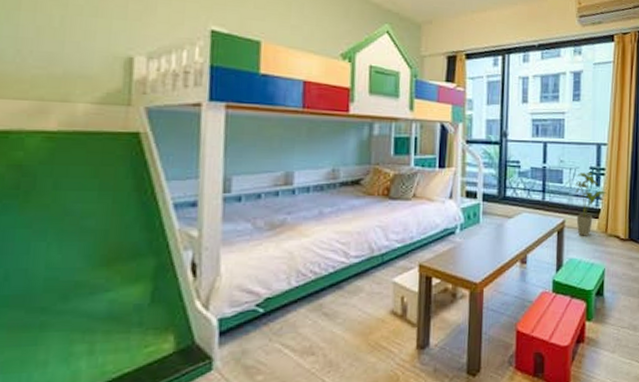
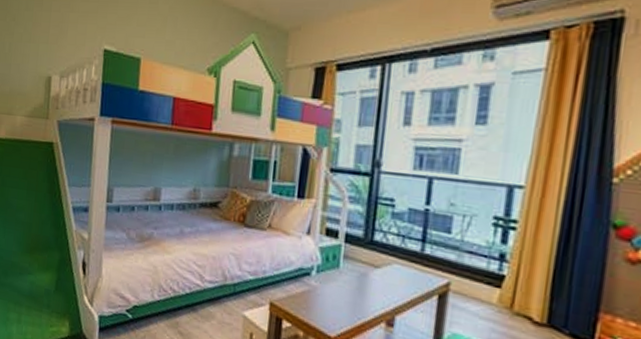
house plant: present [575,172,608,236] -> none [466,222,519,309]

